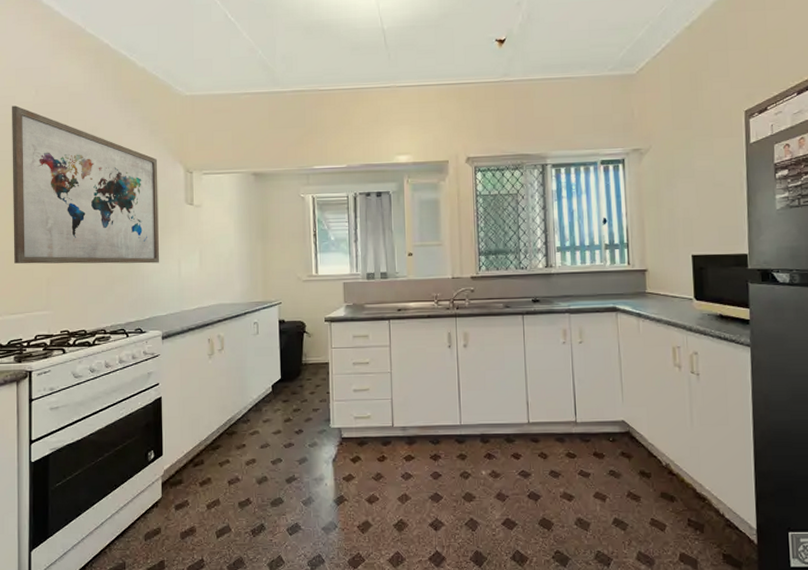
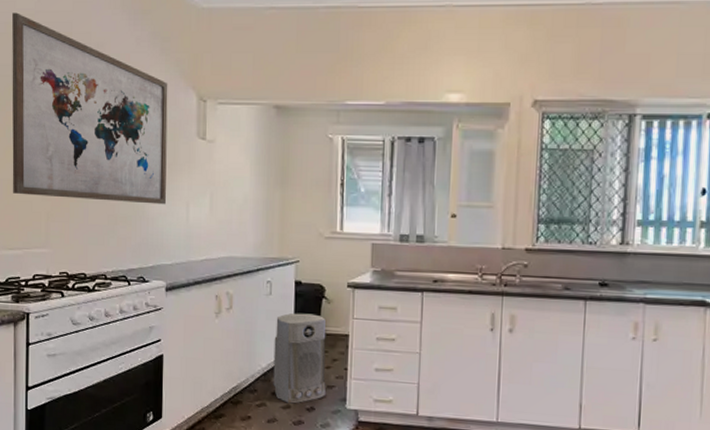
air purifier: none [263,347,311,429] -> present [273,313,326,404]

